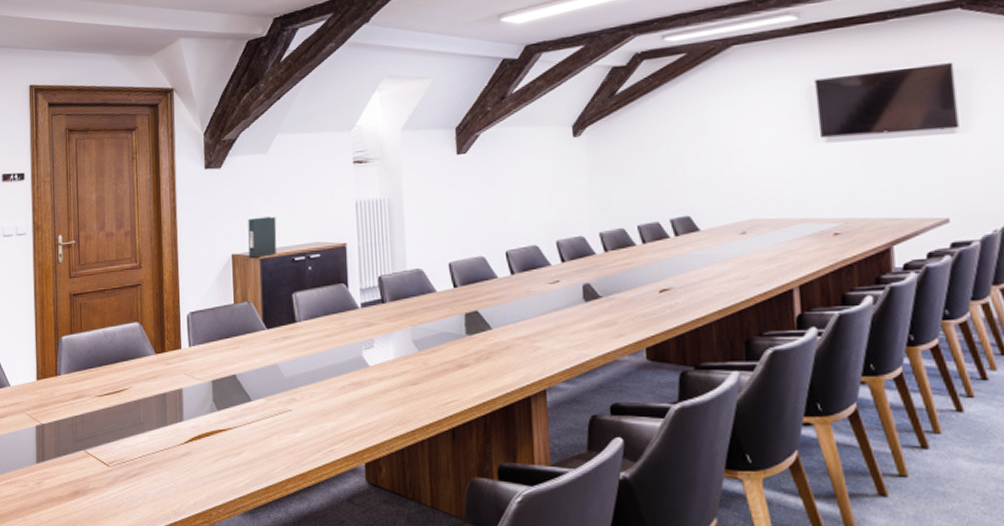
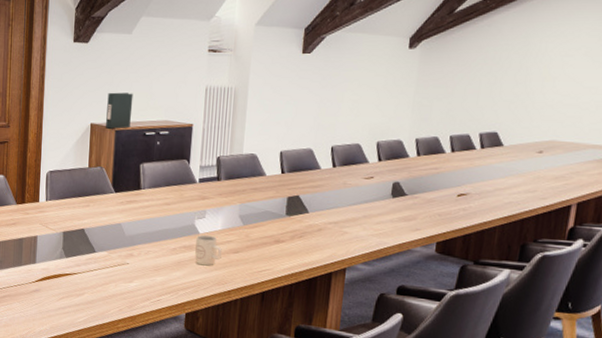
mug: none [366,367,398,404] -> present [195,234,222,266]

